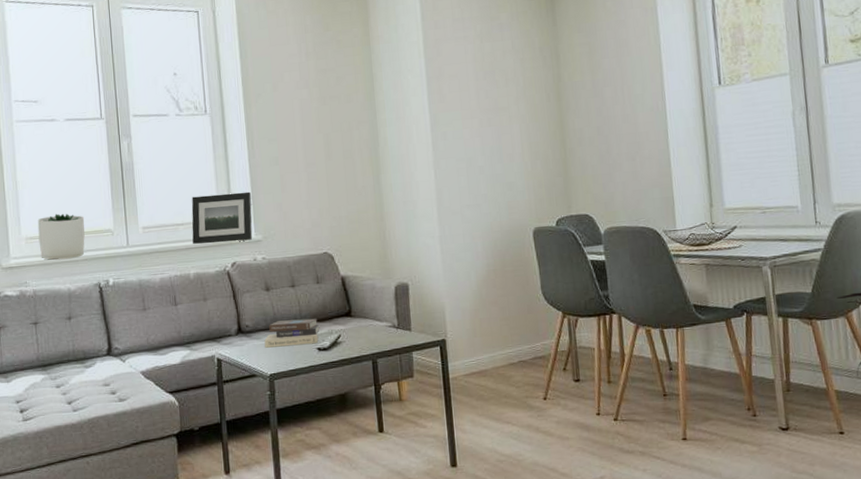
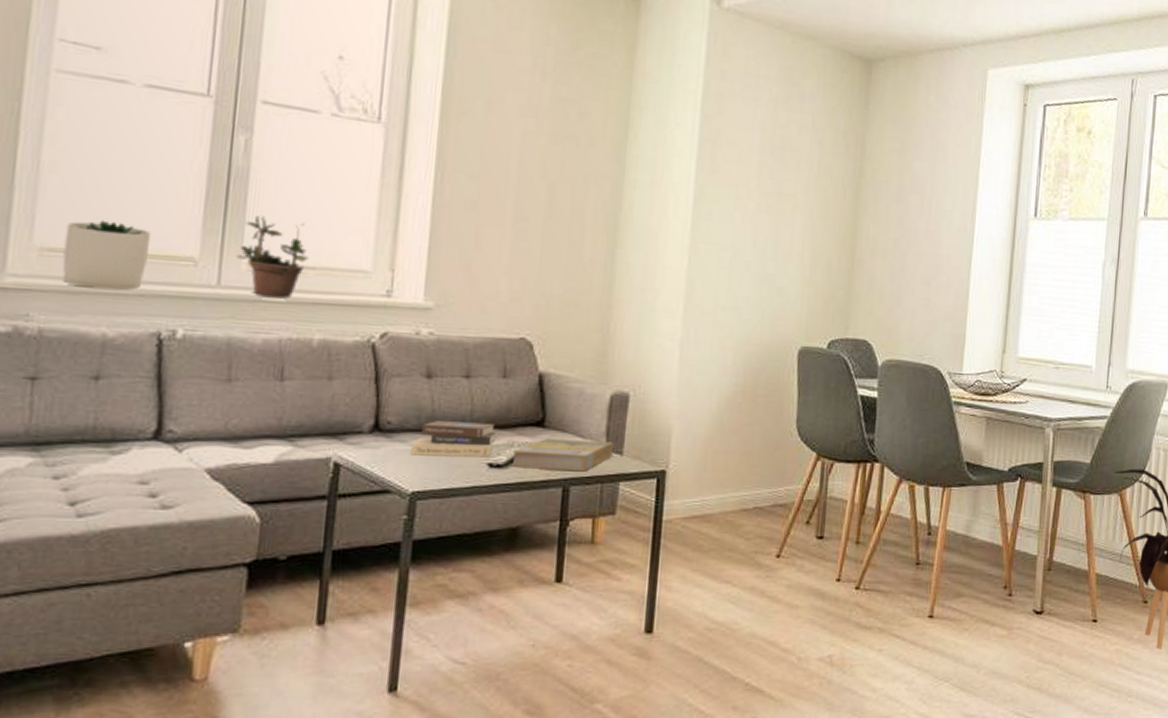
potted plant: none [135,194,179,250] -> present [236,216,309,299]
picture frame: present [191,191,253,245] -> none [325,232,427,306]
book: none [333,322,404,349] -> present [511,438,614,472]

